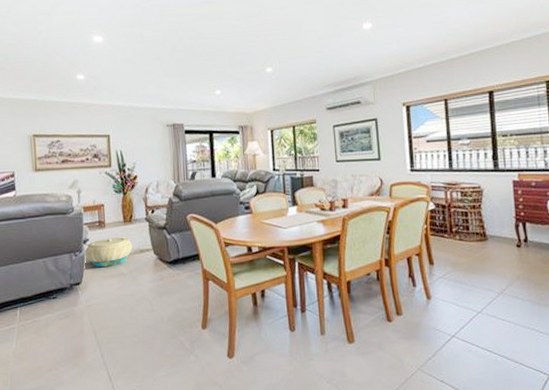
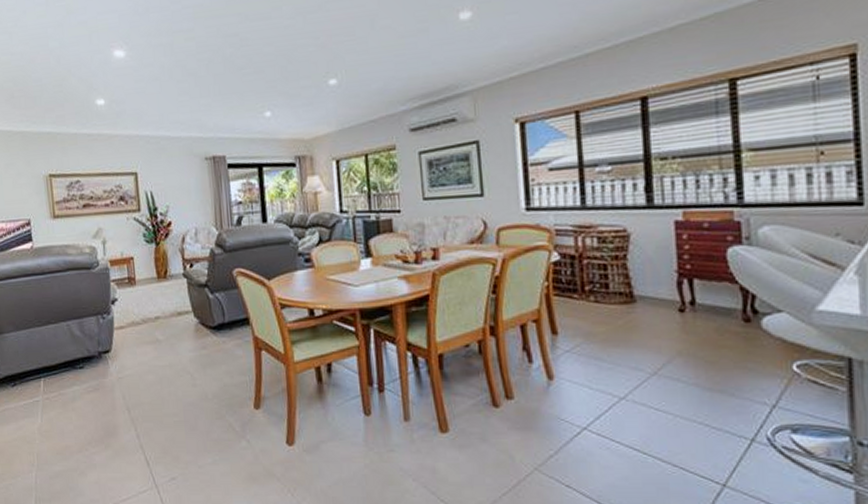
basket: present [84,237,133,267] -> none [113,296,169,332]

